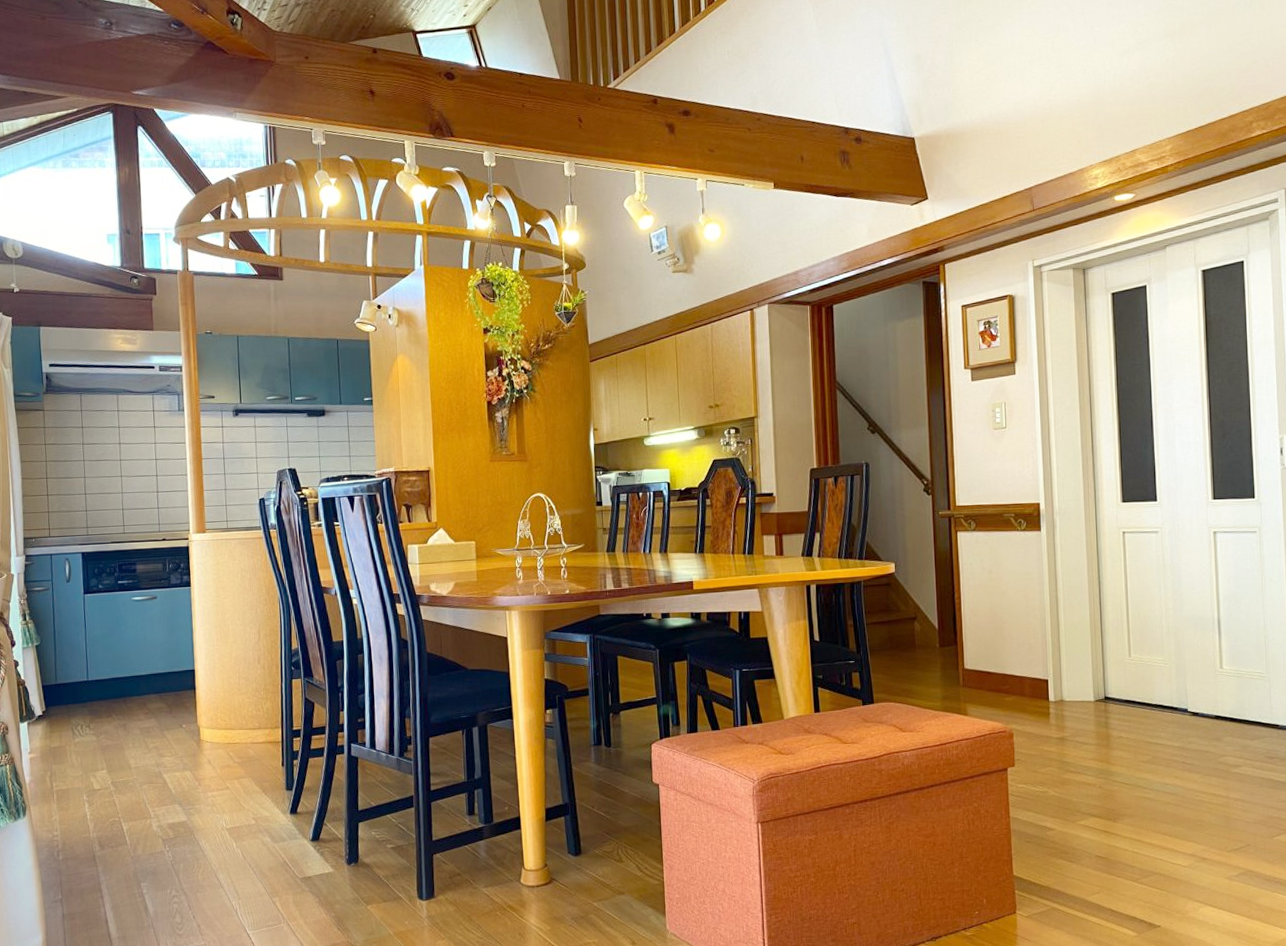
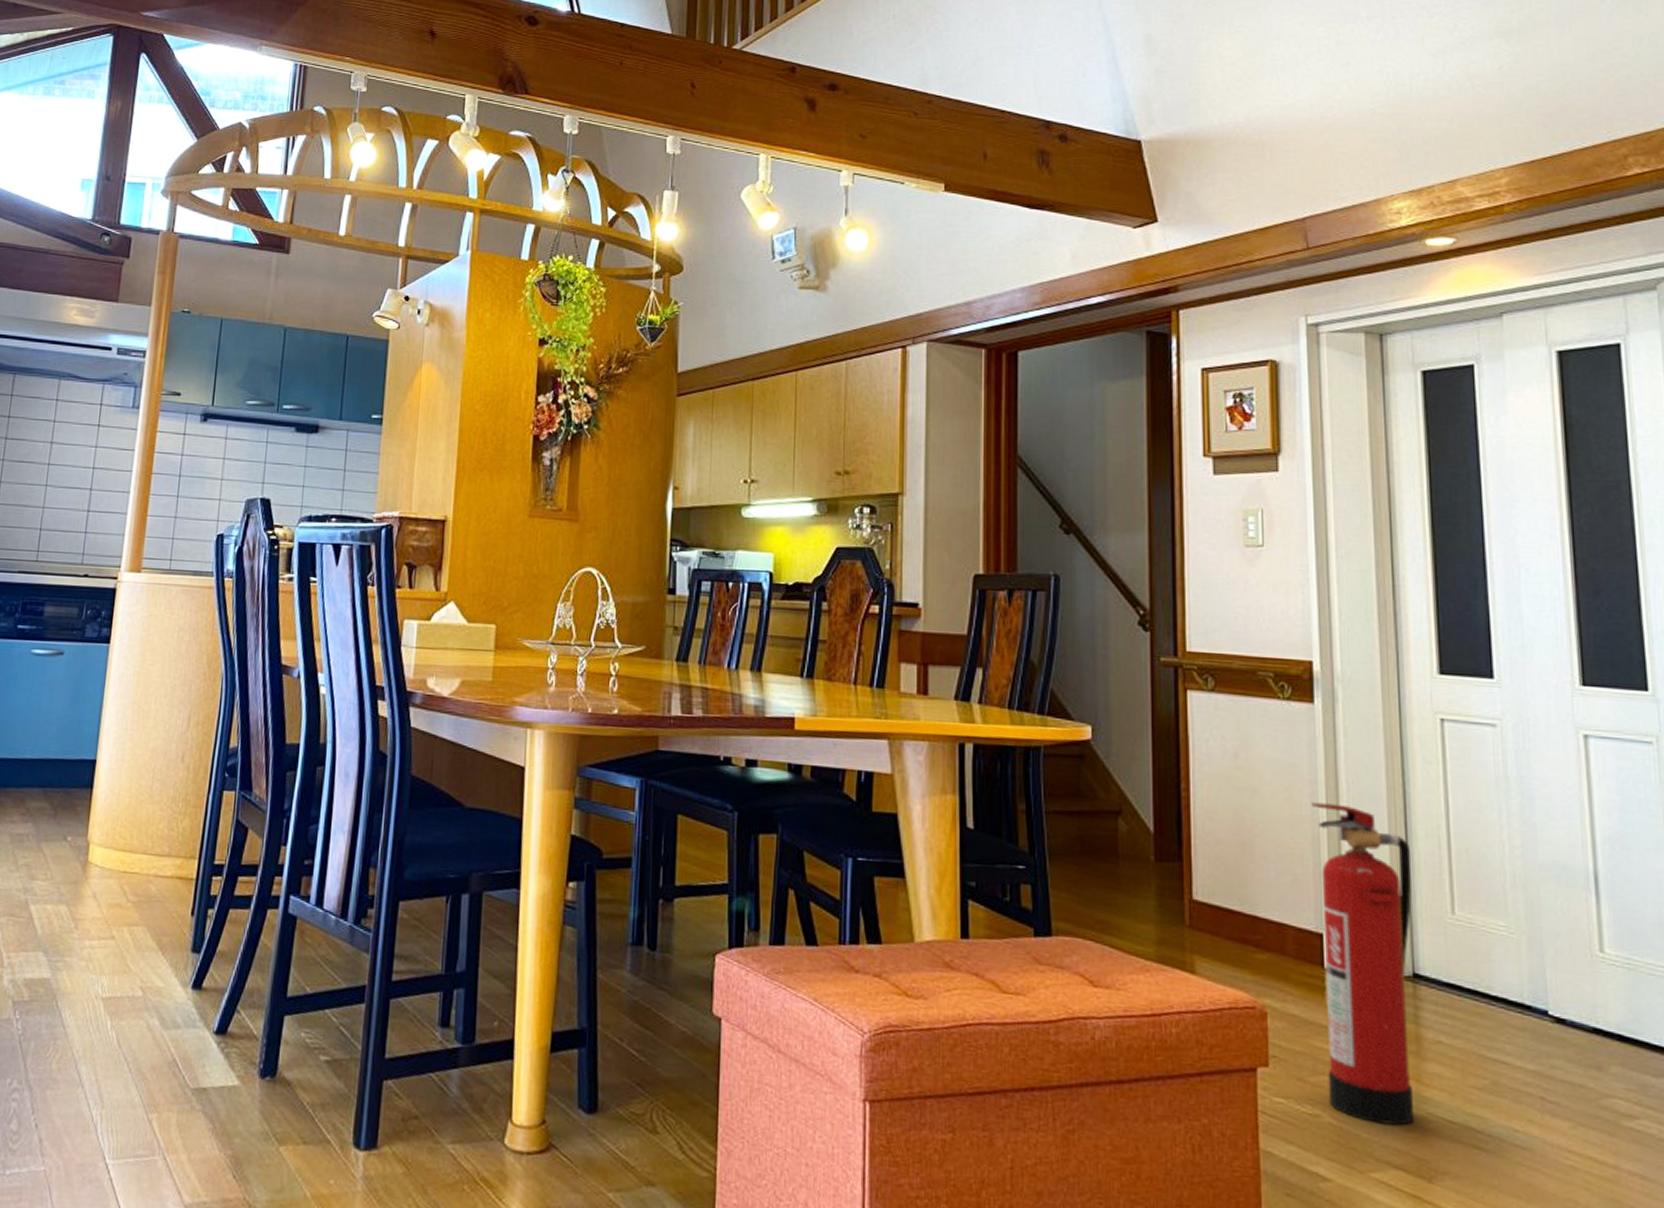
fire extinguisher: none [1039,595,1106,792] -> present [1311,802,1415,1126]

